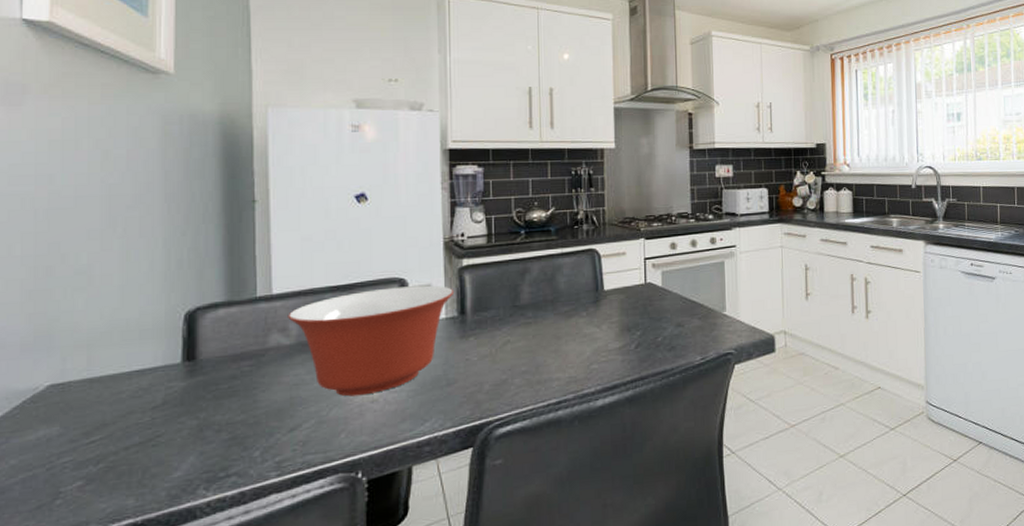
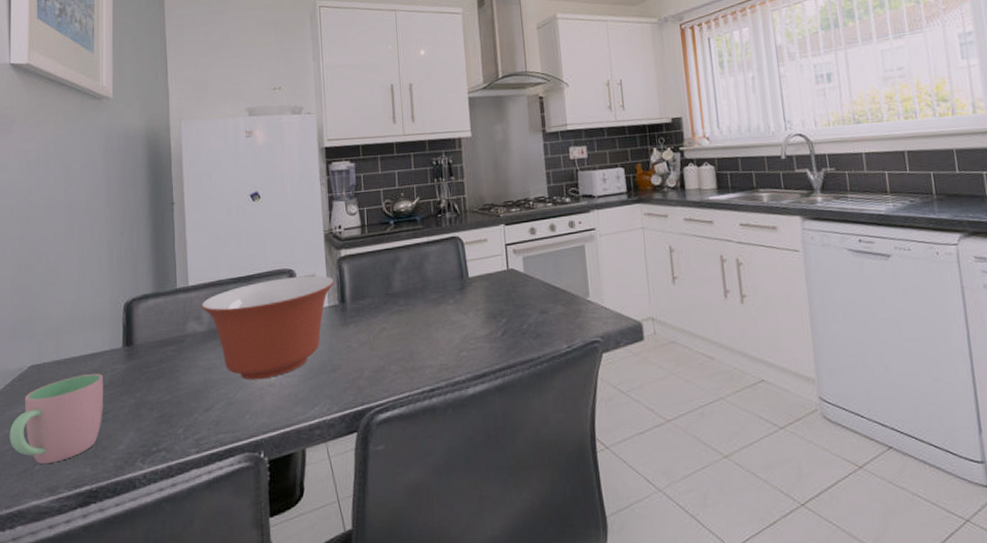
cup: none [17,393,155,498] -> present [9,374,104,464]

